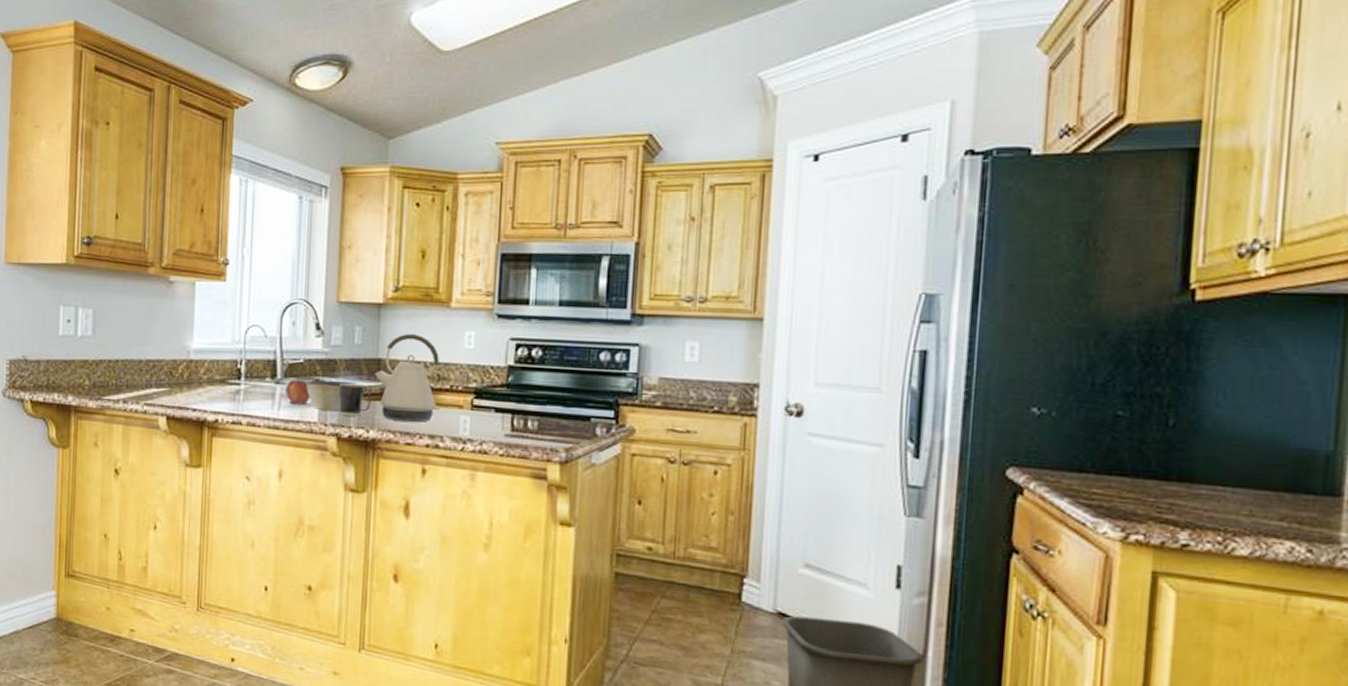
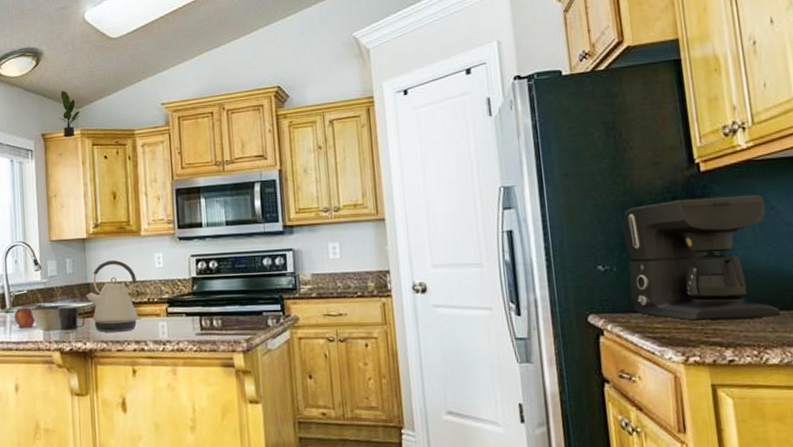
potted plant: none [364,114,392,175] -> present [58,90,80,138]
coffee maker: none [1067,334,1274,498] -> present [623,194,781,321]

